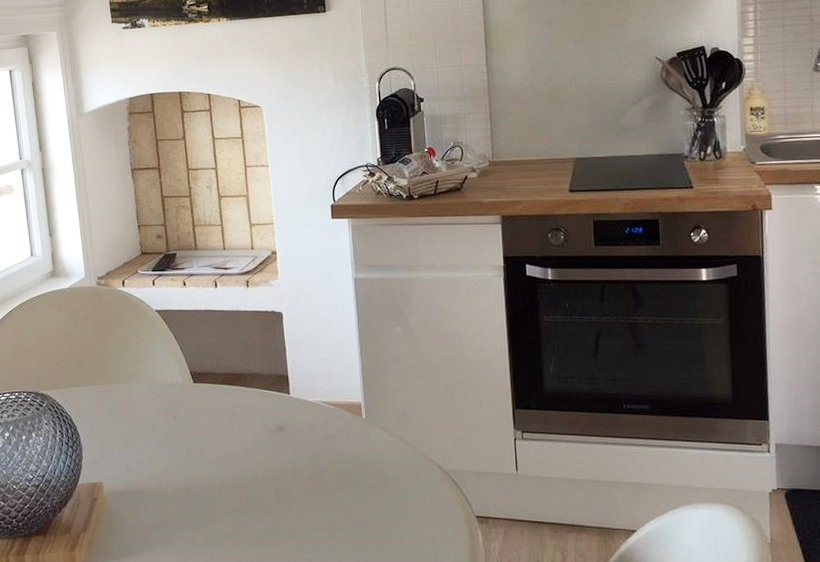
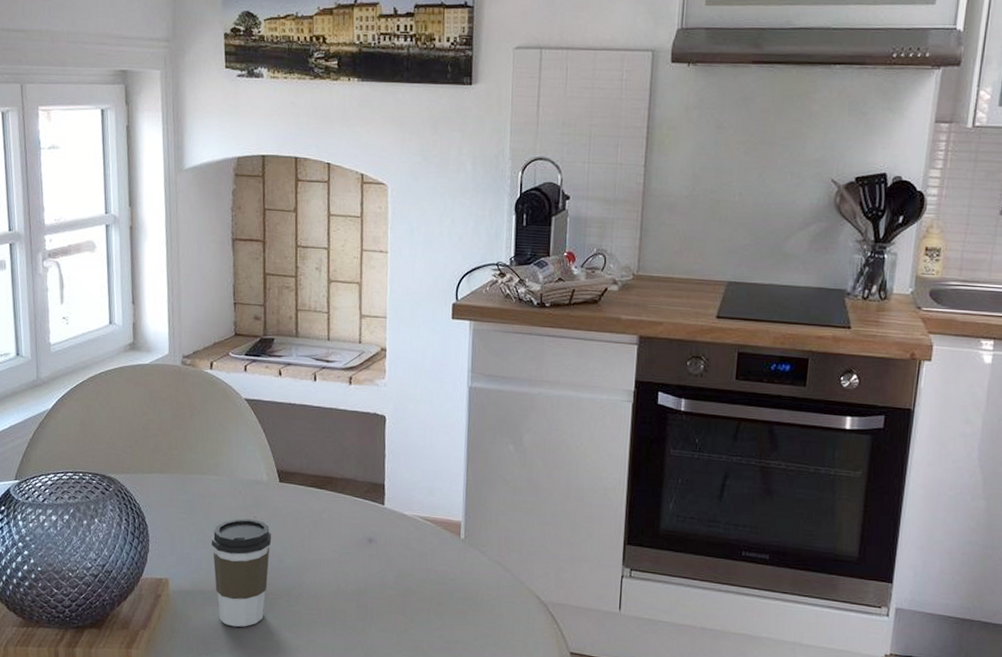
coffee cup: none [137,420,192,522] -> present [211,518,272,627]

